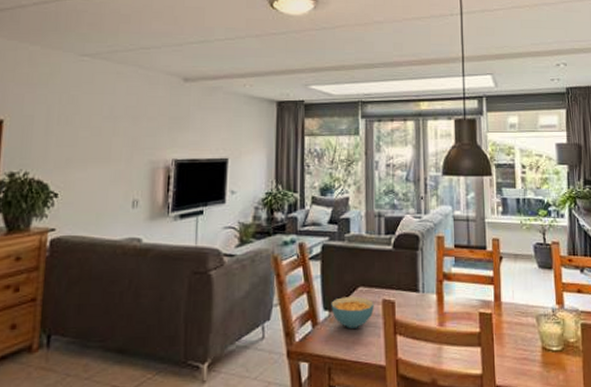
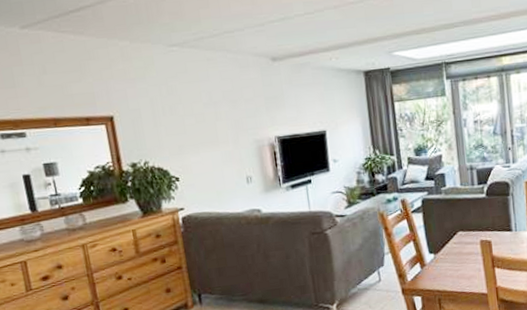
cereal bowl: present [331,296,374,328] -> none [435,239,473,267]

